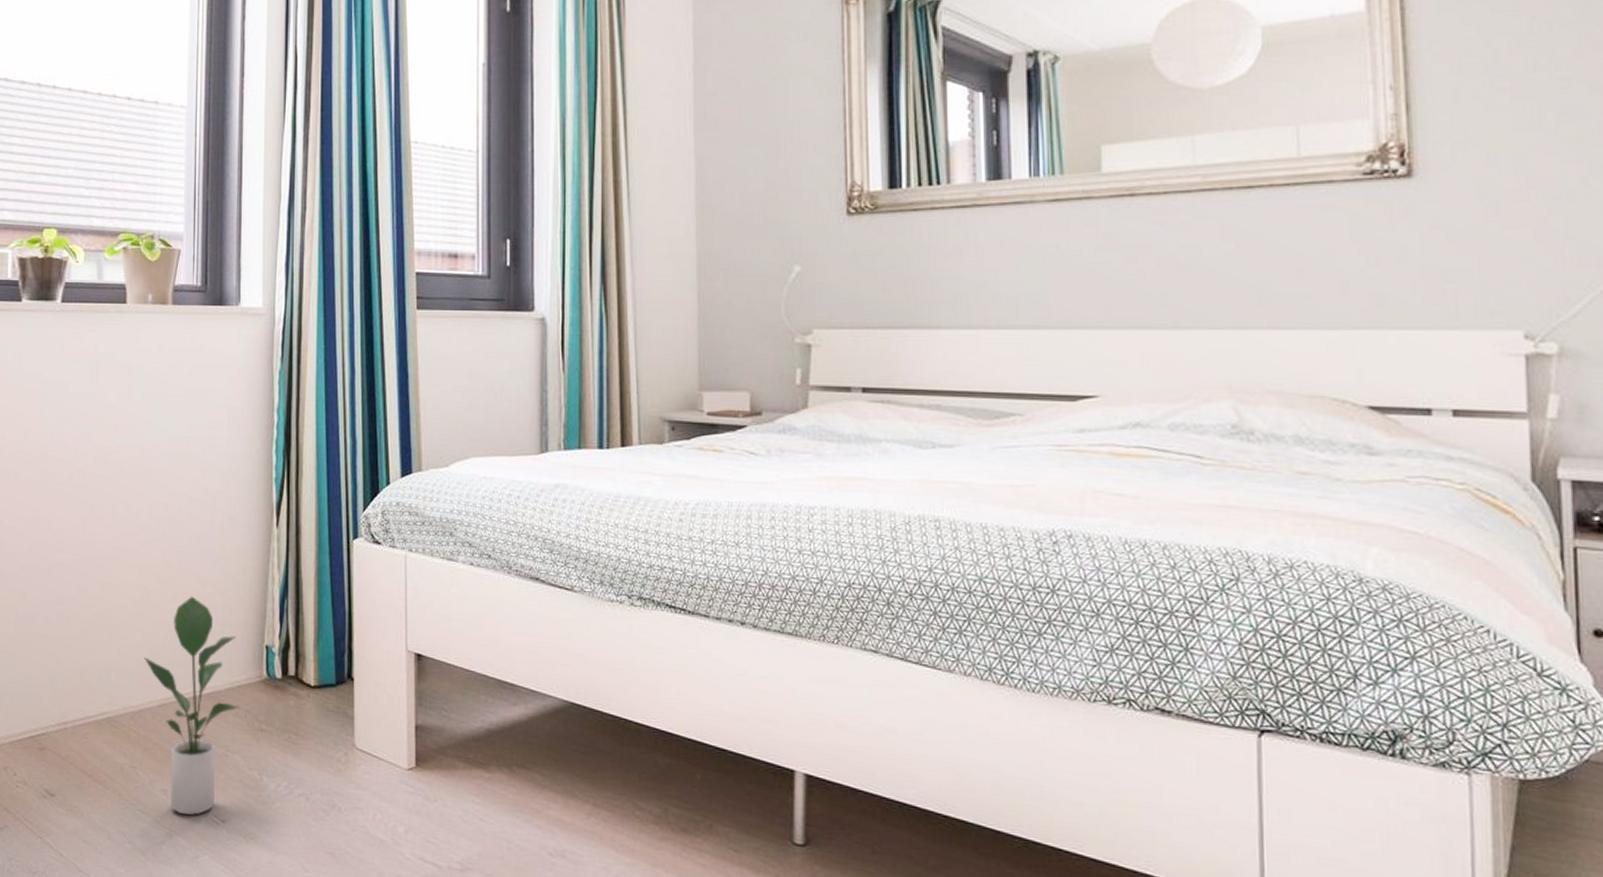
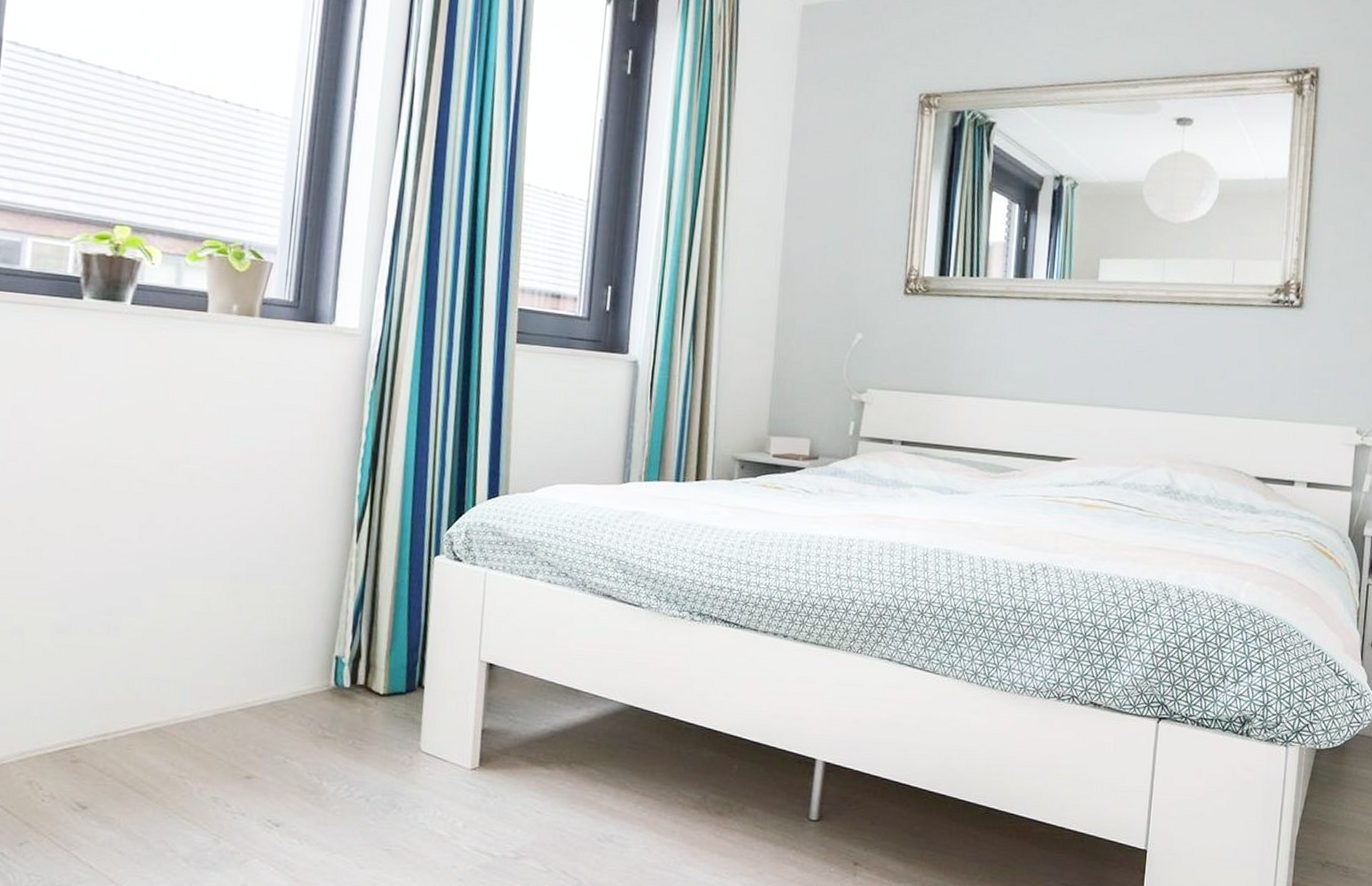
potted plant: present [143,596,239,816] -> none [200,608,305,822]

